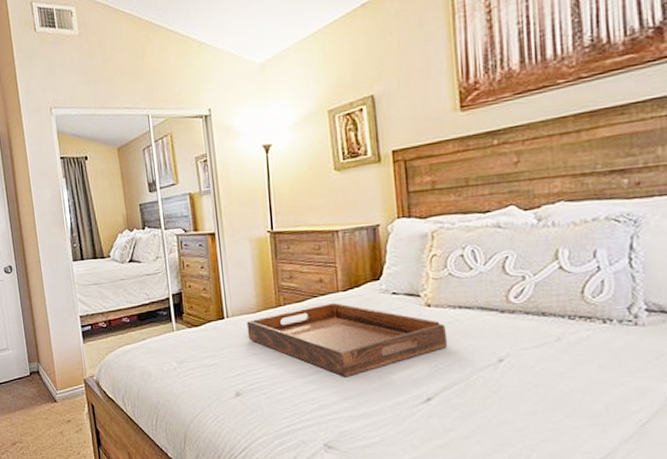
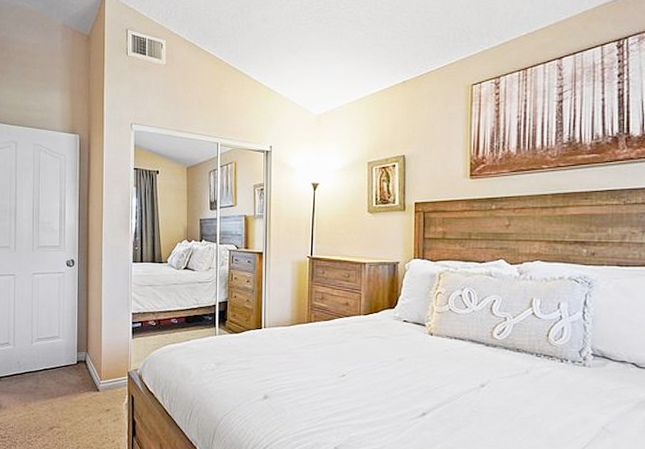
serving tray: present [246,302,448,377] -> none [280,323,444,390]

